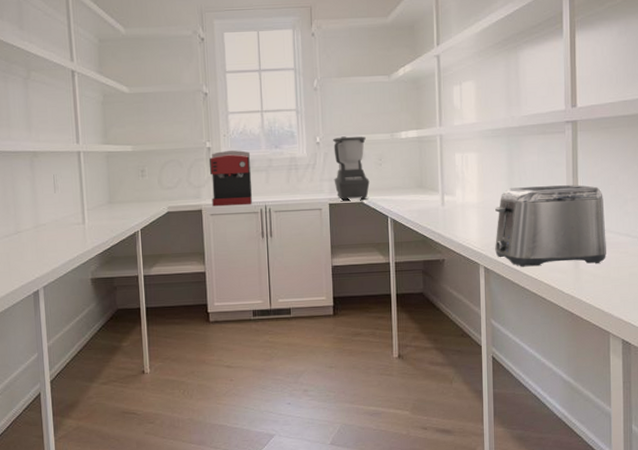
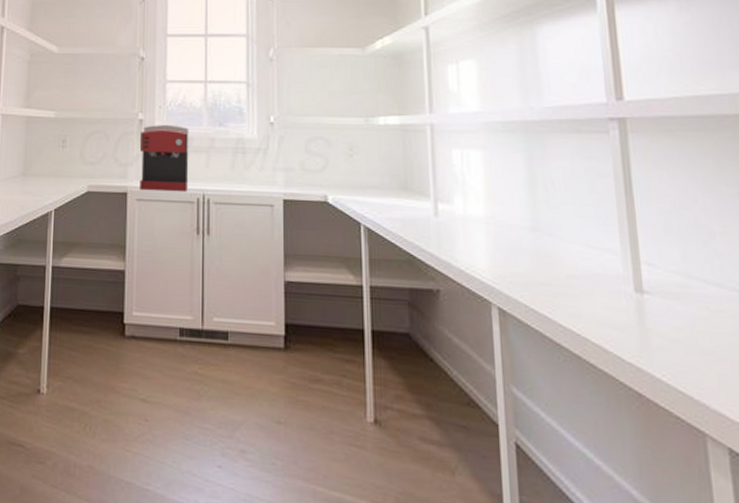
blender: present [332,136,370,201] -> none [290,117,337,199]
toaster: present [495,185,606,267] -> none [511,201,689,322]

